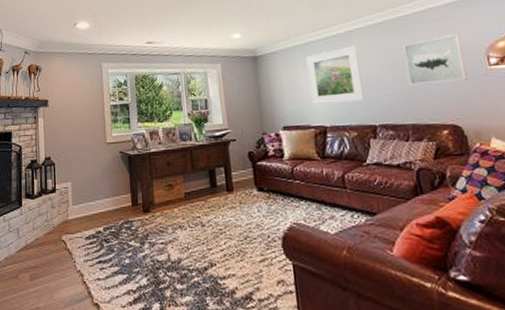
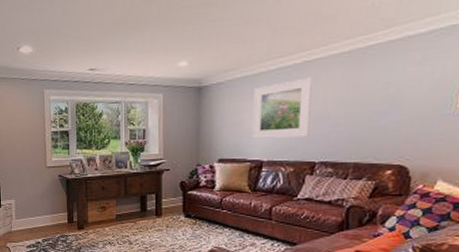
wall art: present [402,33,469,87] -> none [361,66,436,124]

